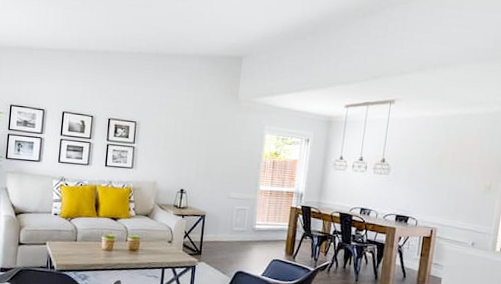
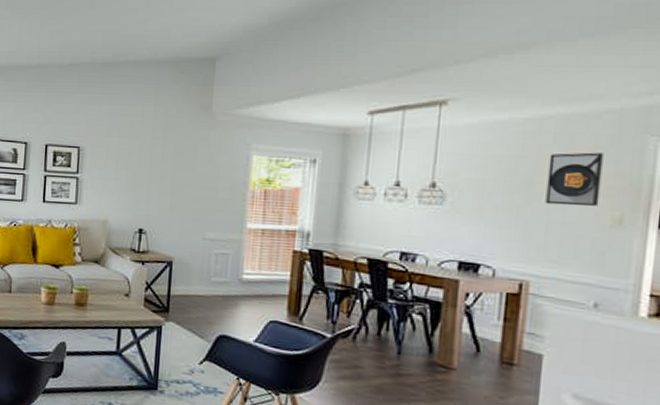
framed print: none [449,141,483,178] -> present [545,152,604,206]

